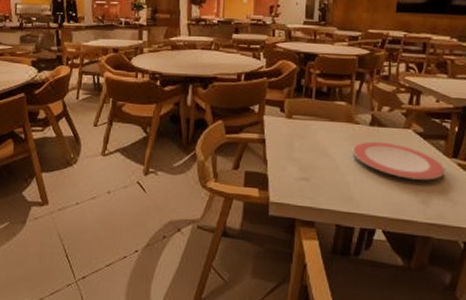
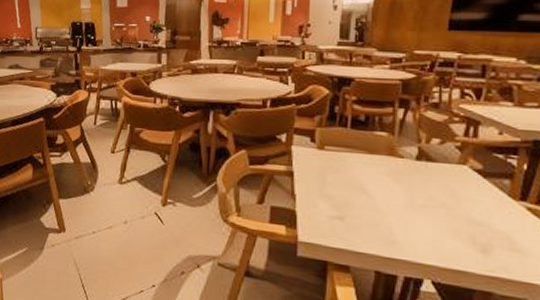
plate: present [352,141,444,180] -> none [395,178,510,226]

